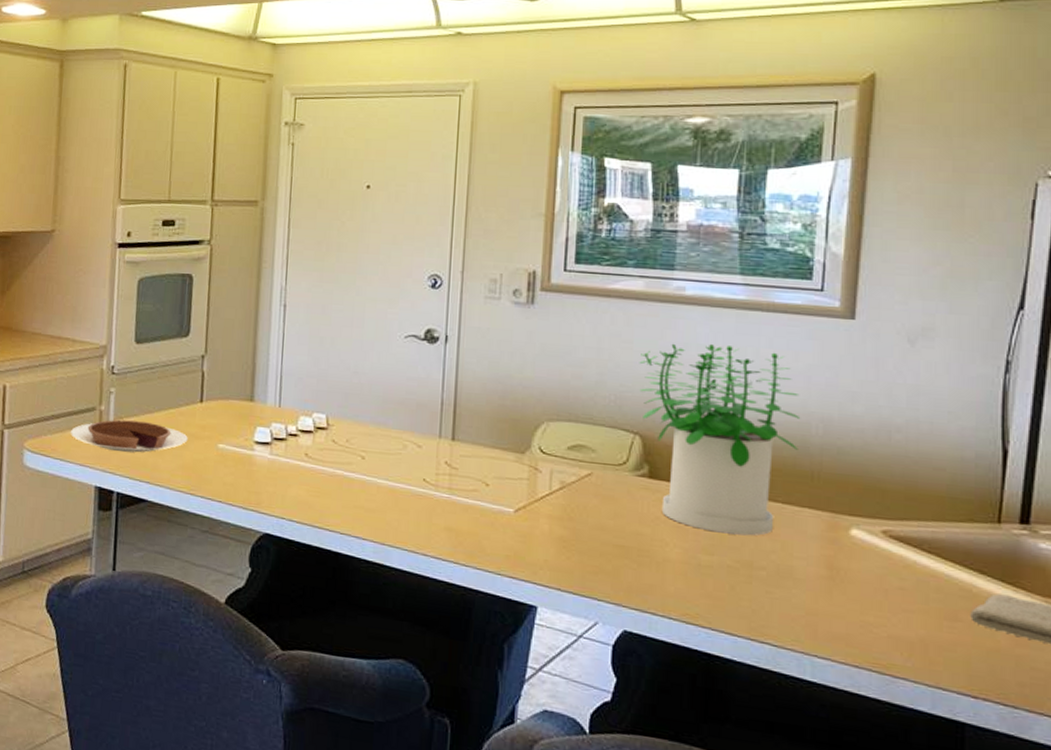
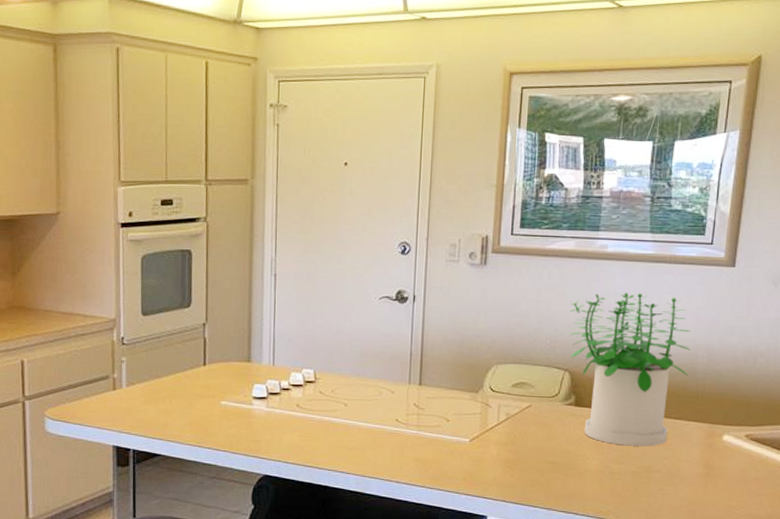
chocolate tart: present [70,419,188,453] -> none [87,385,194,414]

